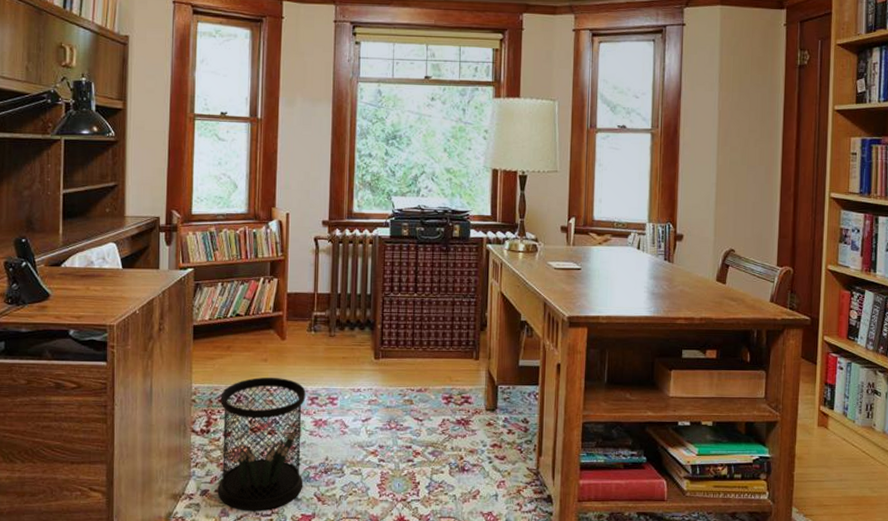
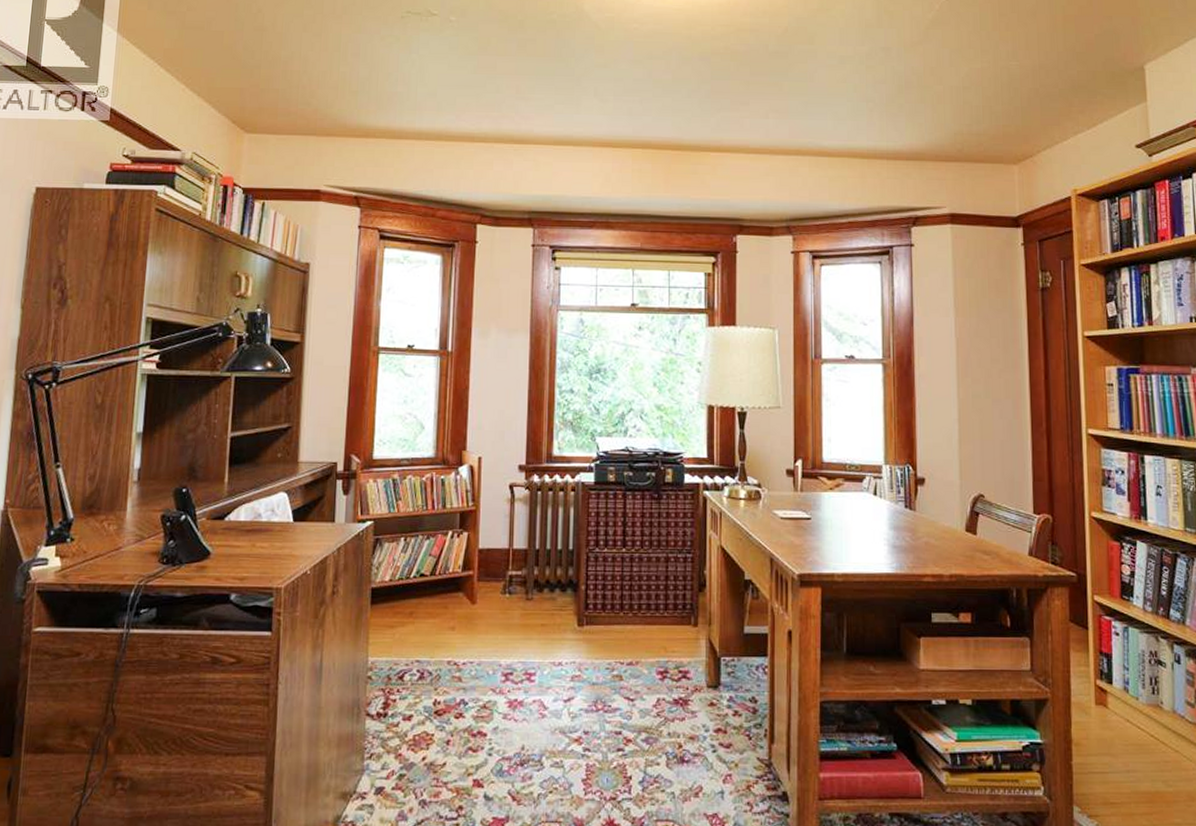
pencil holder: present [217,377,306,512] -> none [394,648,499,814]

